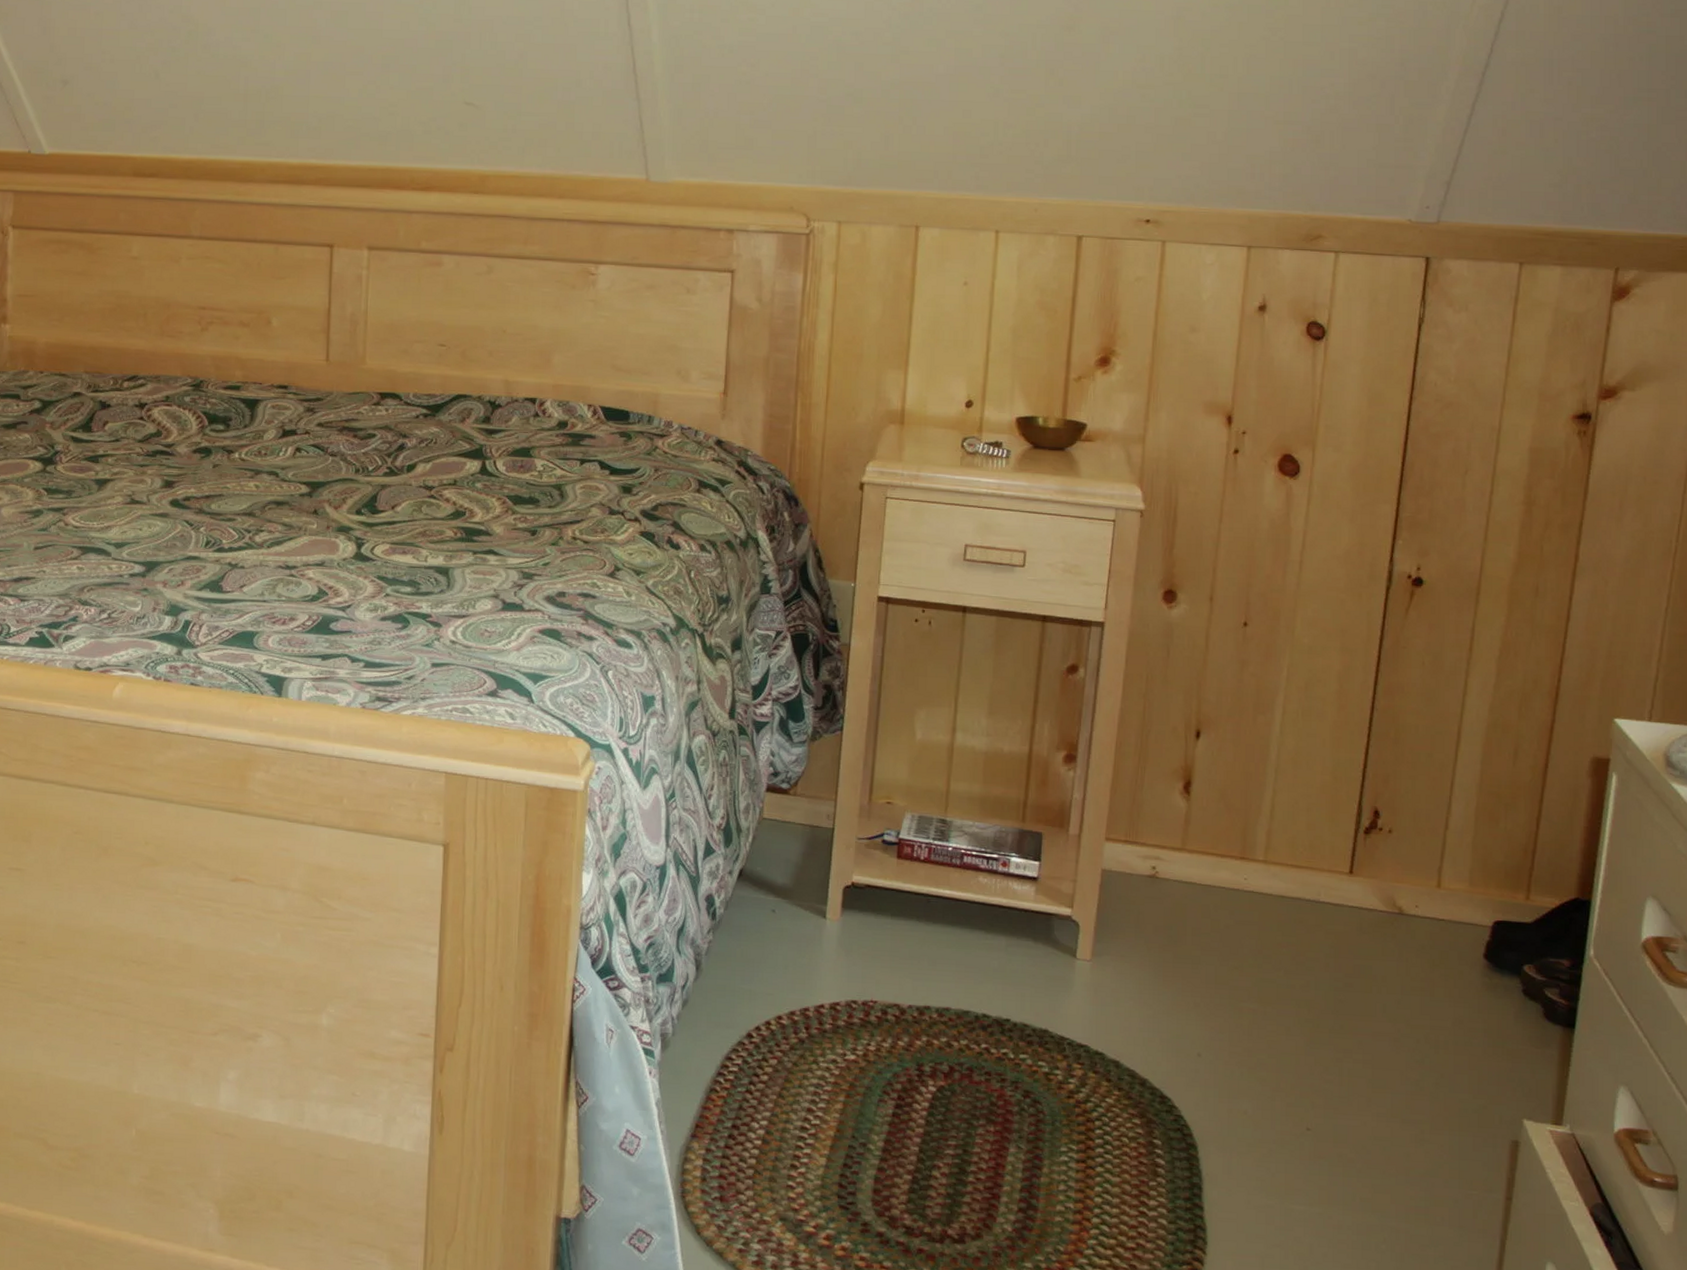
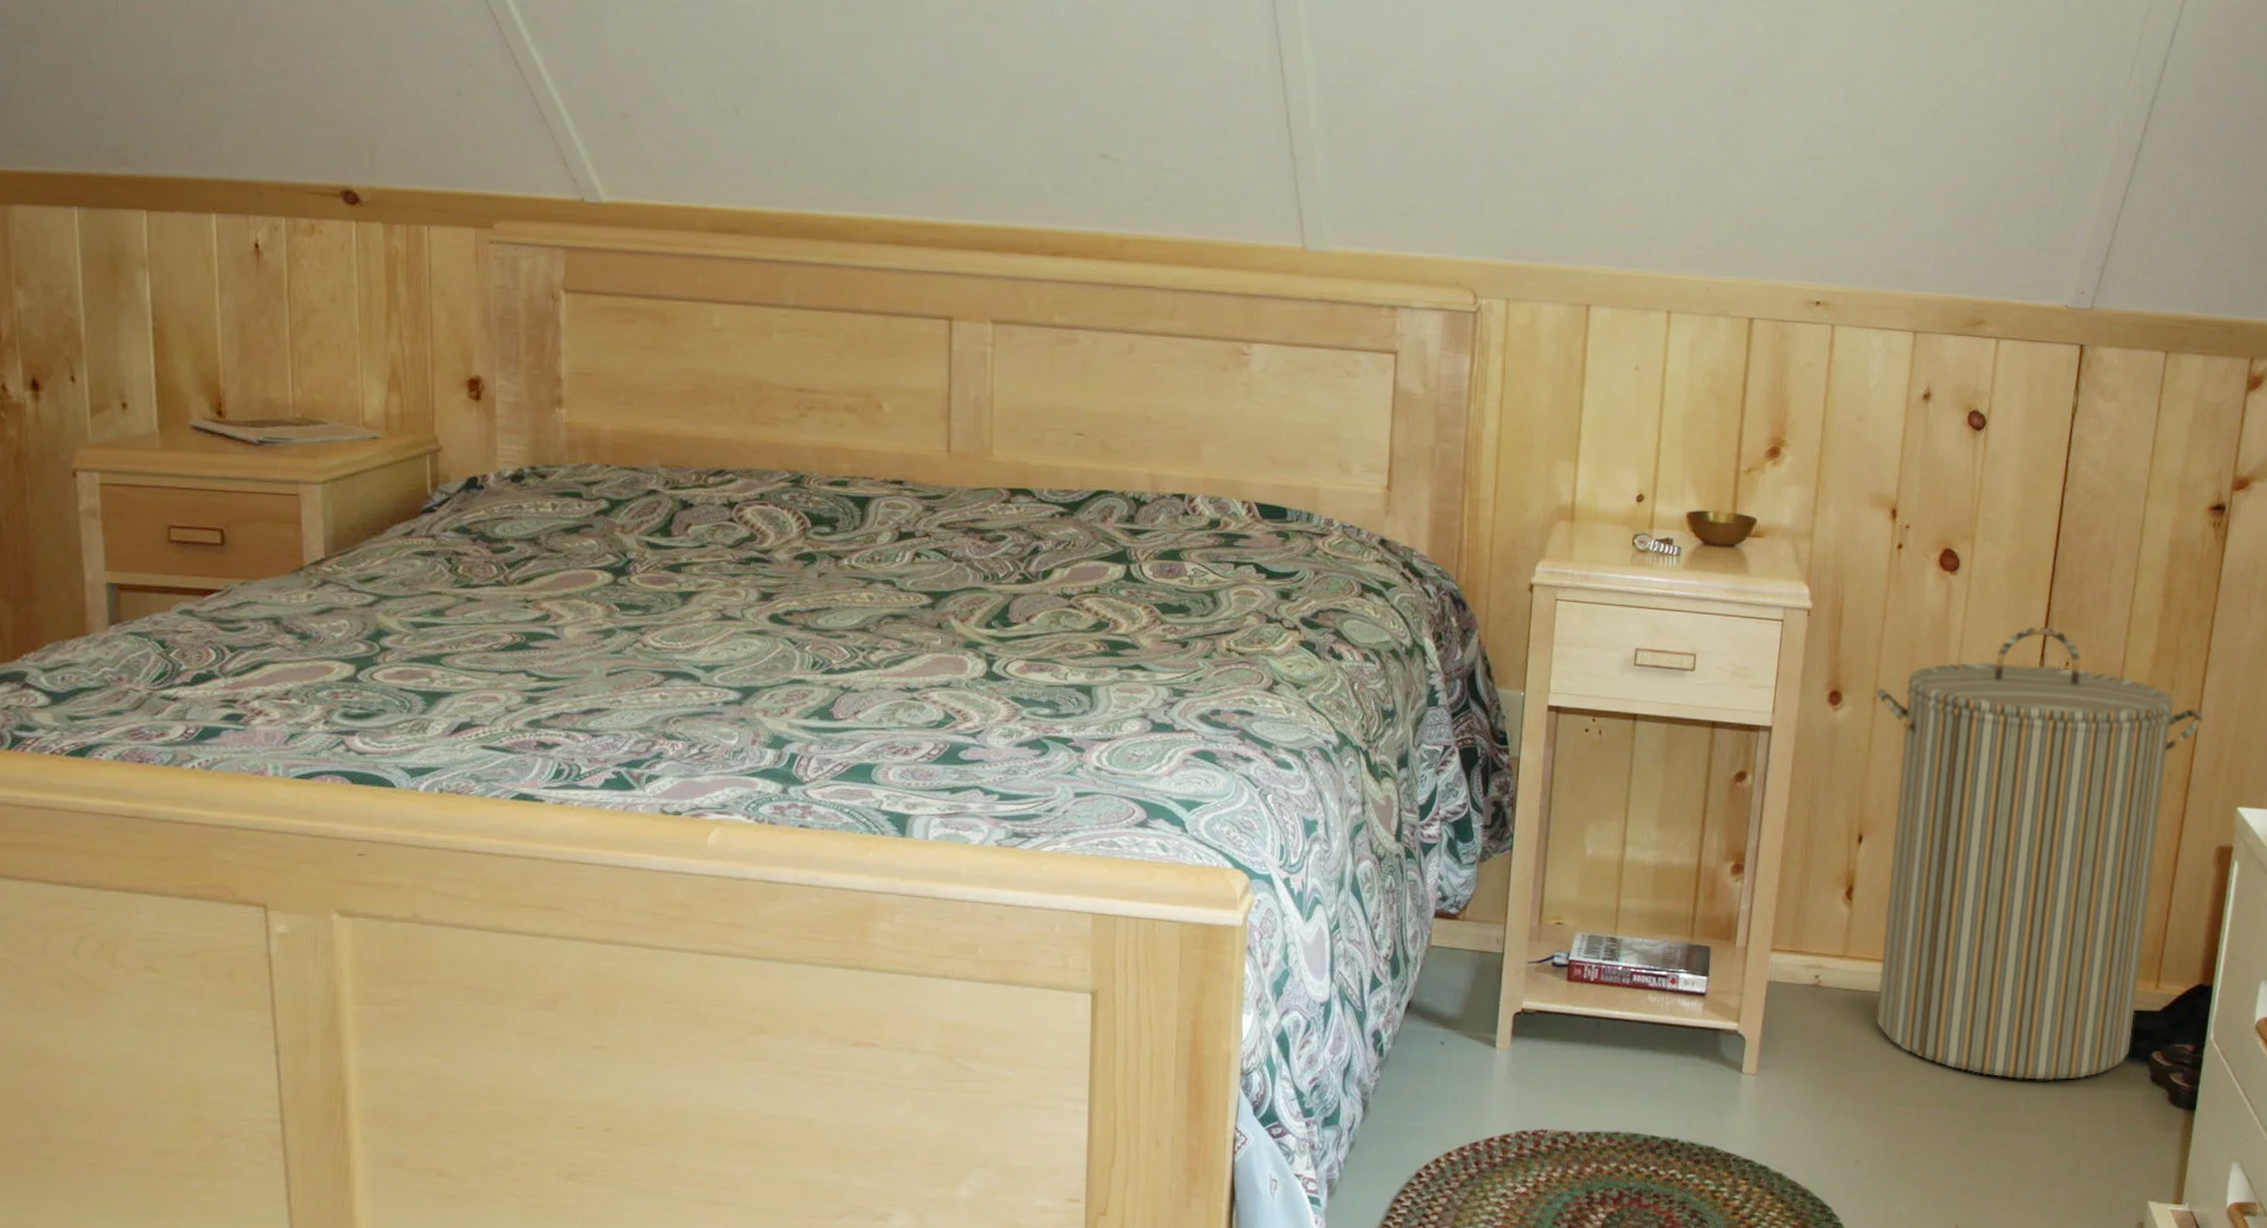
laundry hamper: none [1213,531,1572,988] -> present [1876,626,2203,1080]

